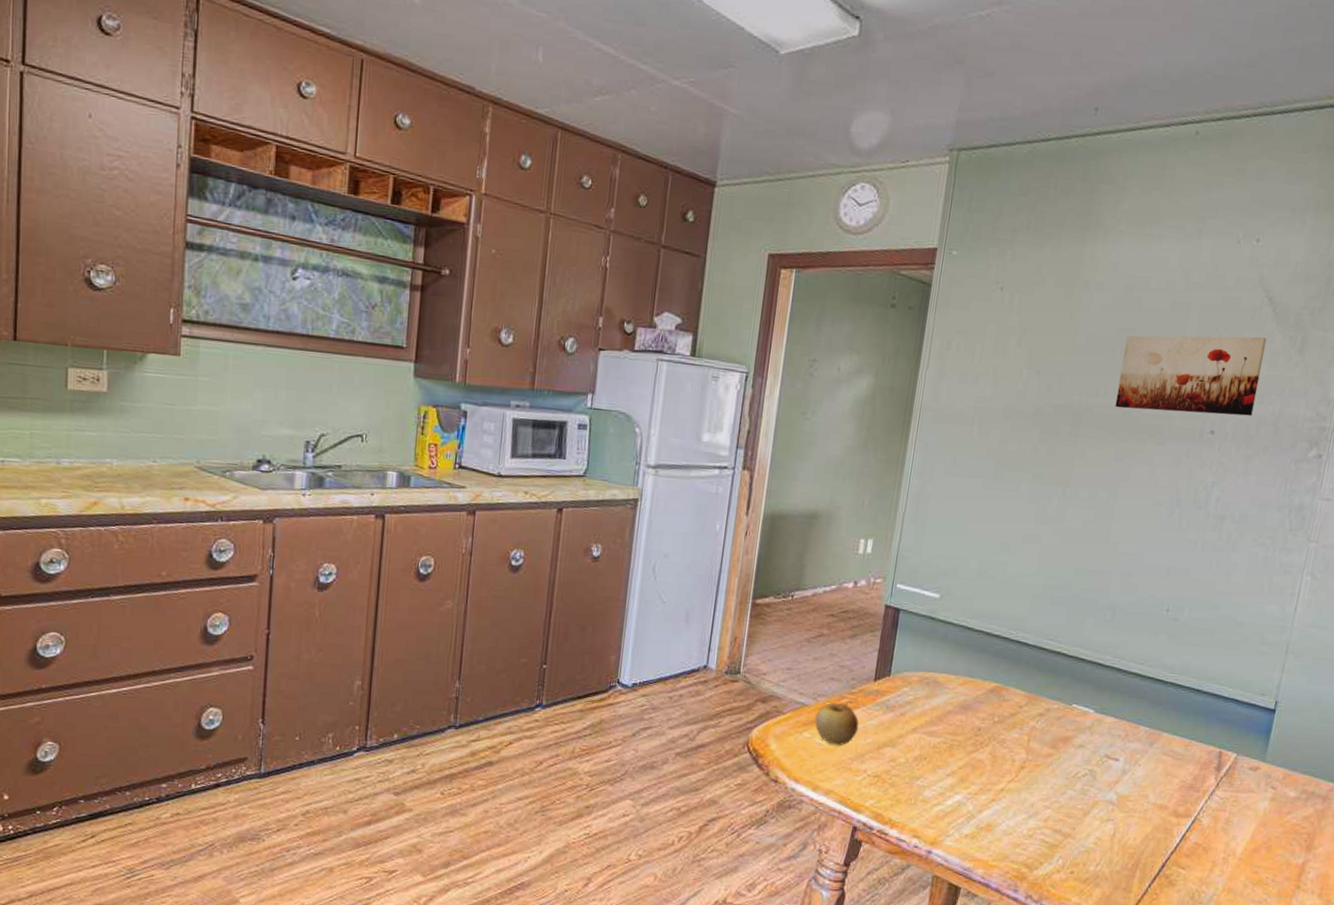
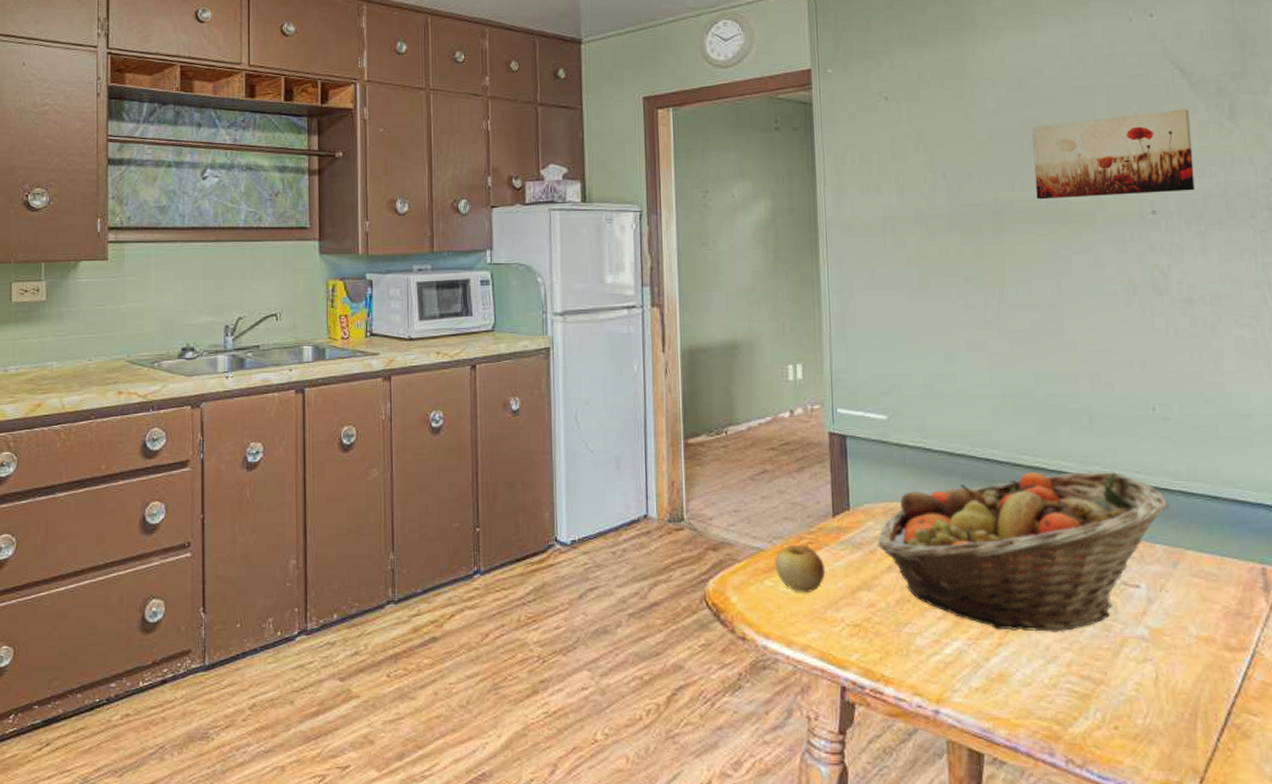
fruit basket: none [907,656,1160,793] -> present [876,471,1170,632]

